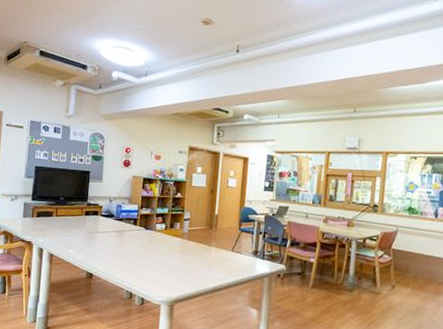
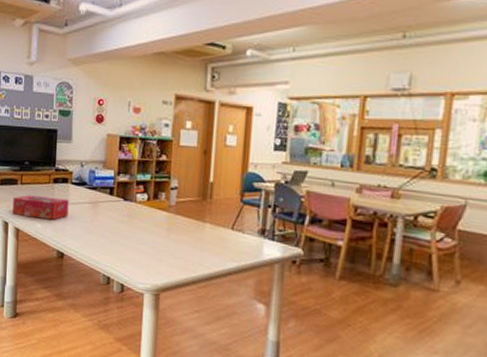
tissue box: none [47,225,98,246] -> present [13,195,69,220]

